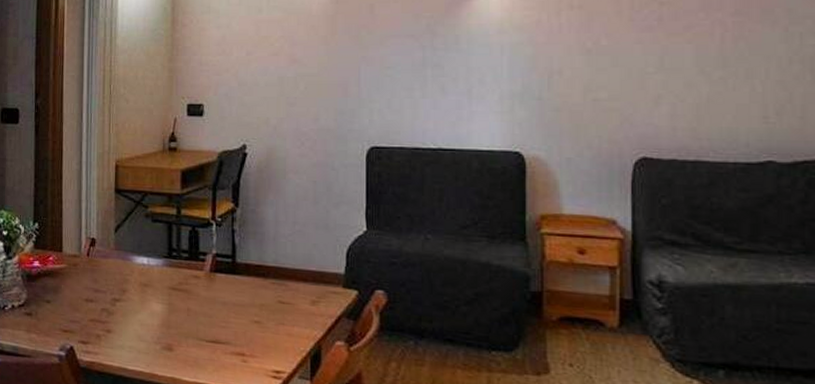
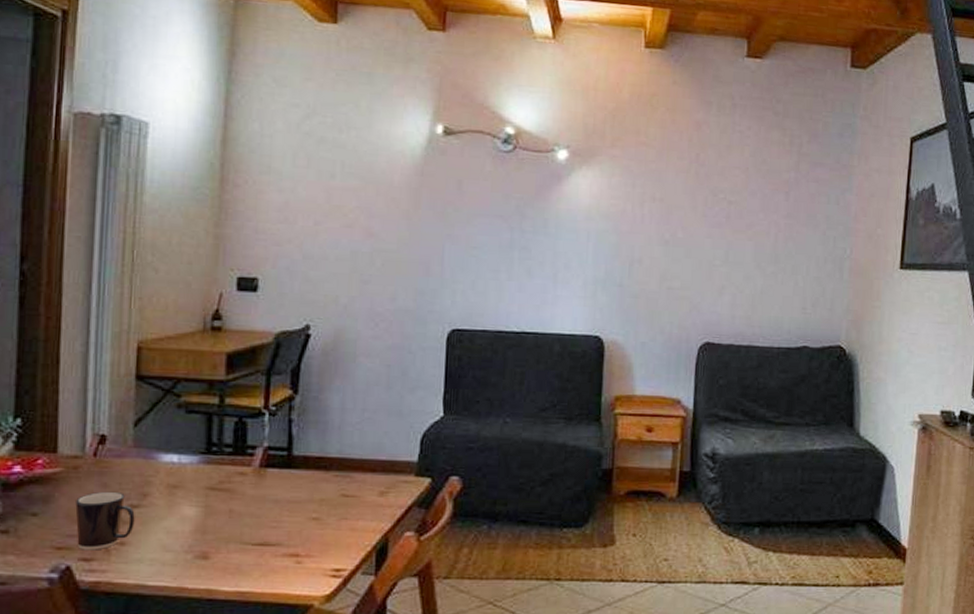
mug: none [75,285,117,335] -> present [75,491,135,550]

